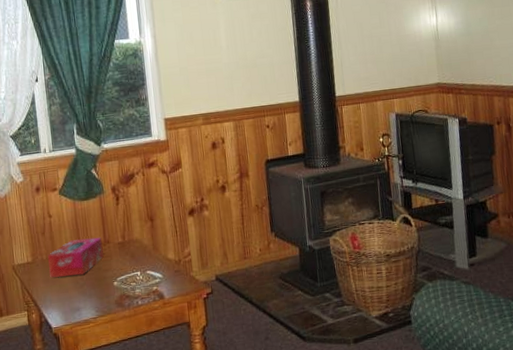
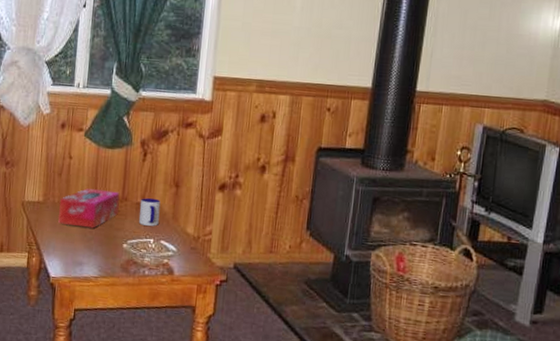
mug: none [121,235,142,262] -> present [138,198,161,226]

